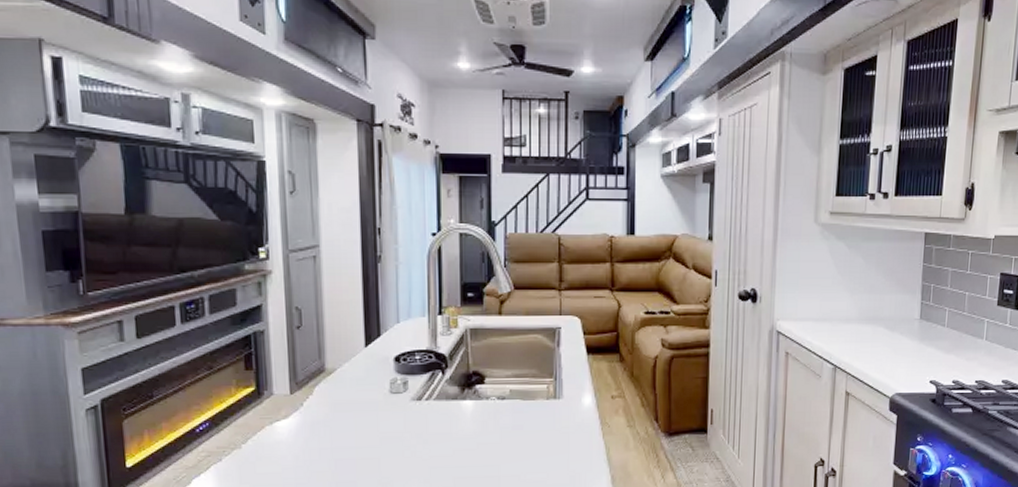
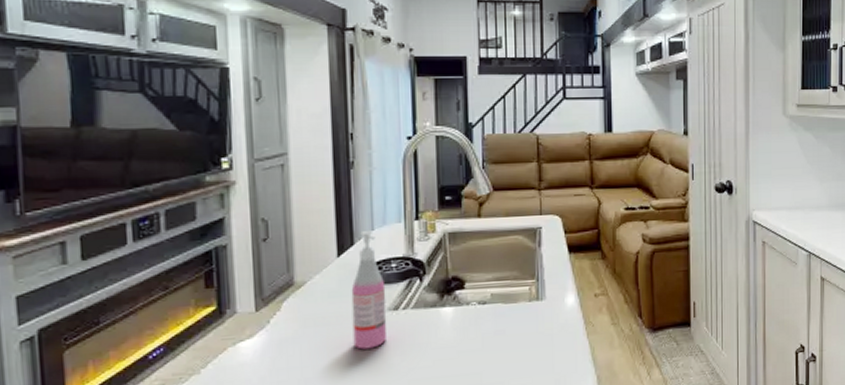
soap dispenser: none [377,323,411,436] -> present [351,231,387,350]

